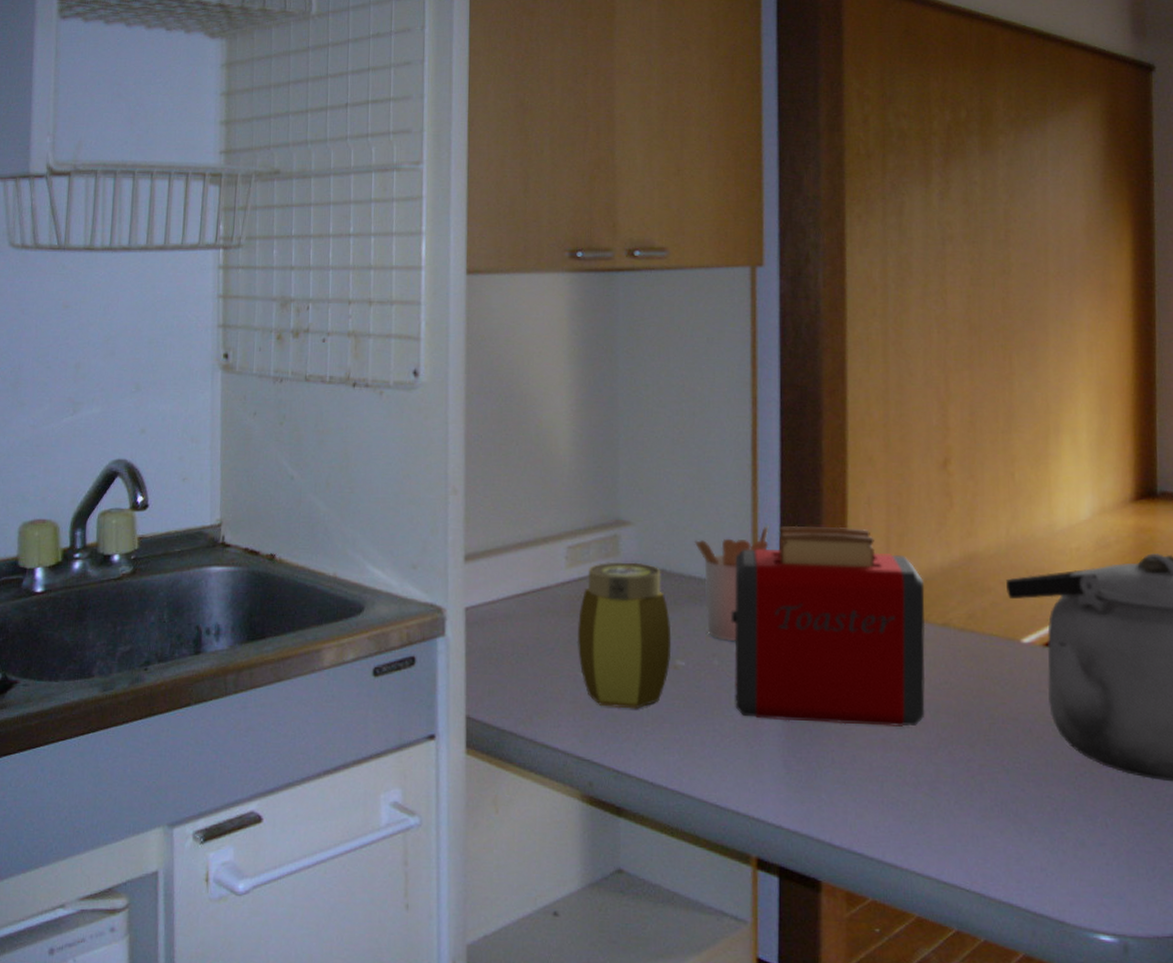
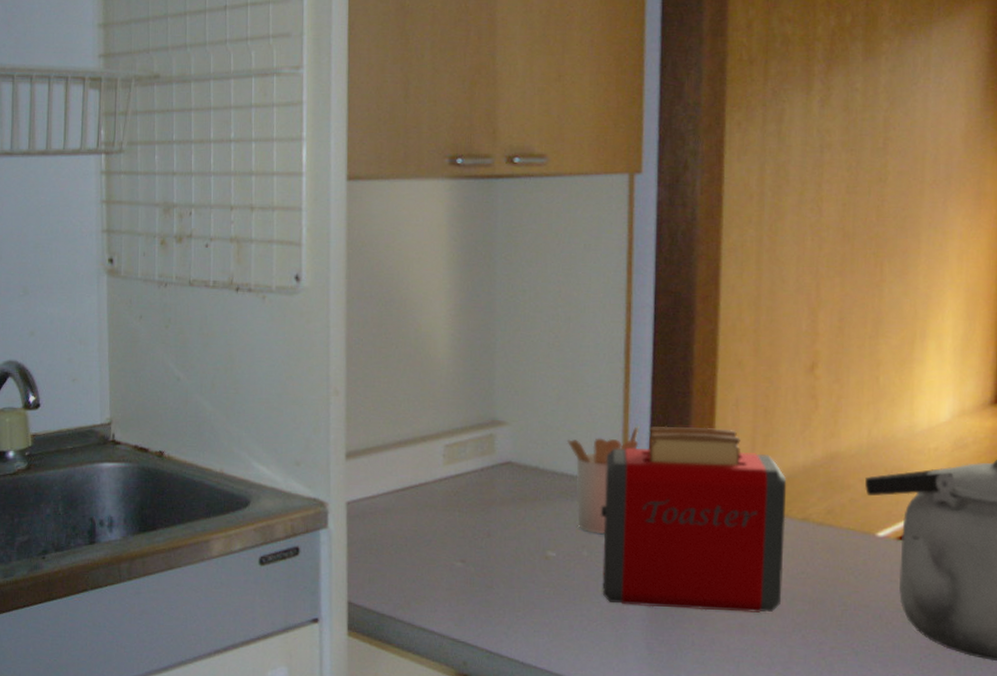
jar: present [577,561,672,709] -> none [453,459,544,596]

